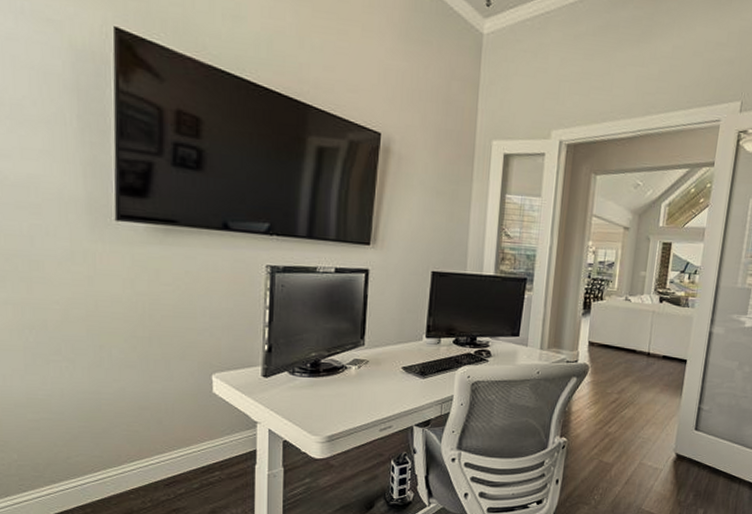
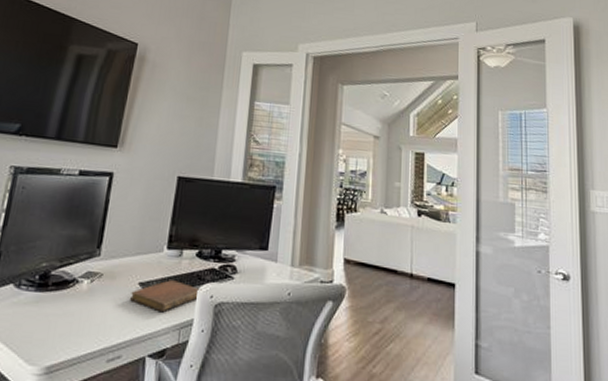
notebook: none [394,364,460,391] -> present [129,280,202,313]

